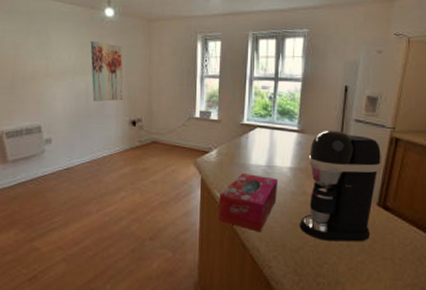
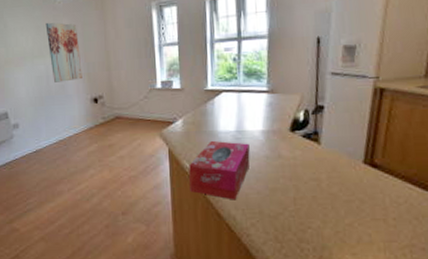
coffee maker: present [300,130,381,242] -> none [277,86,365,205]

